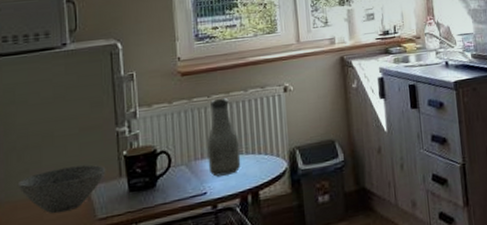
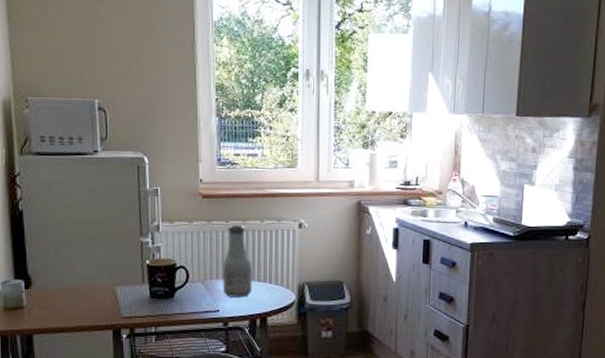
bowl: present [17,165,106,214] -> none [54,267,131,306]

